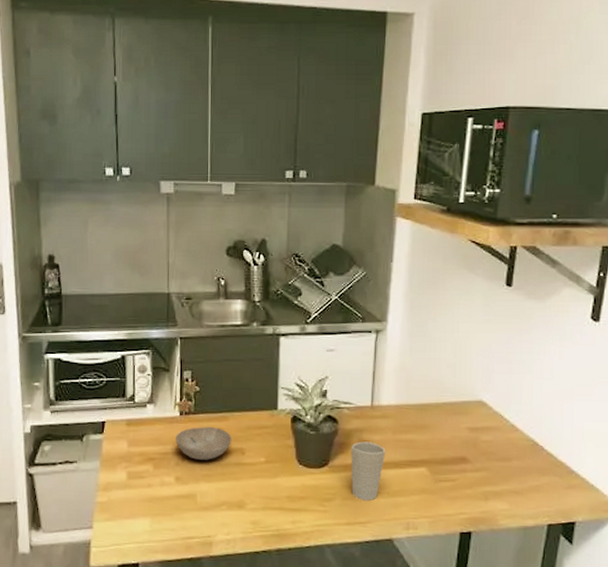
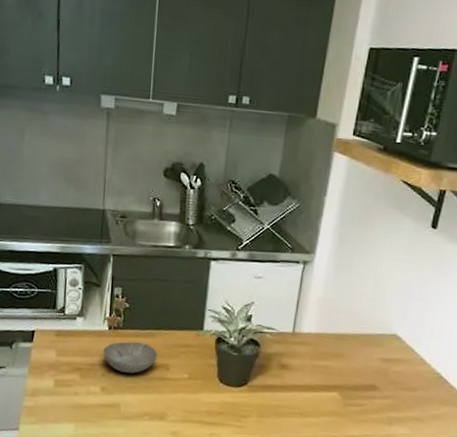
cup: present [351,441,386,501] -> none [267,365,303,420]

